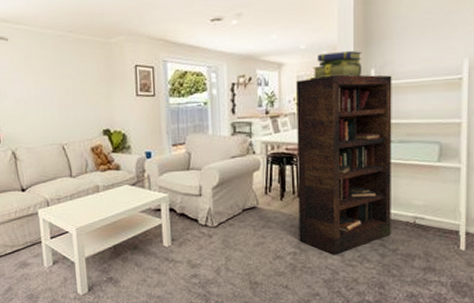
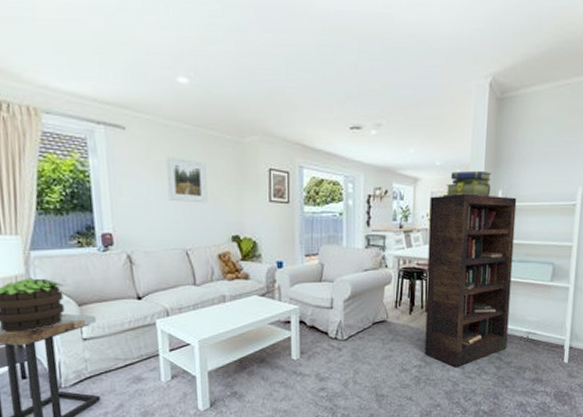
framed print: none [42,61,80,102] -> present [165,156,208,203]

